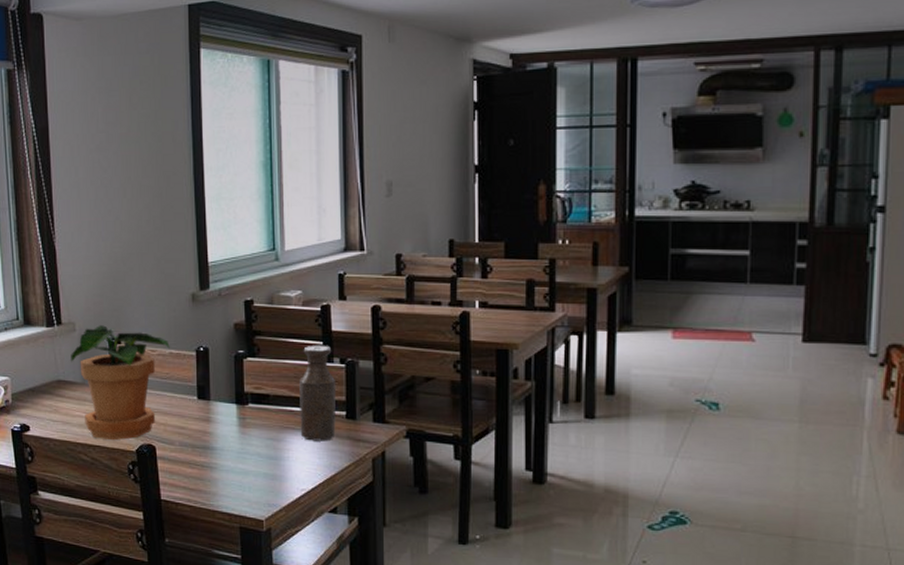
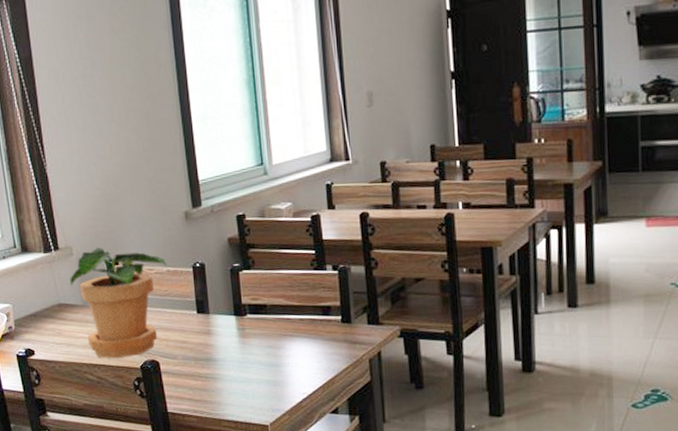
bottle: present [299,345,336,441] -> none [295,253,333,347]

